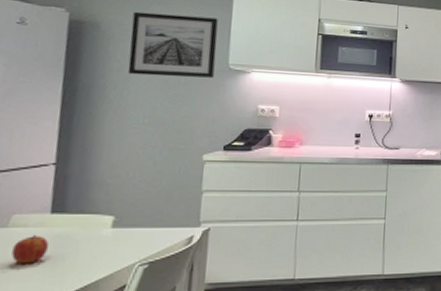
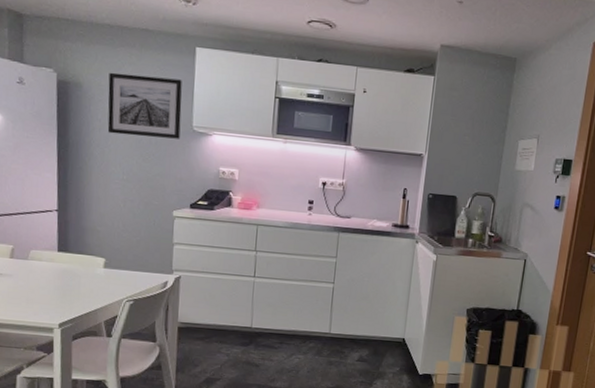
fruit: present [12,234,50,264] -> none [33,267,59,291]

